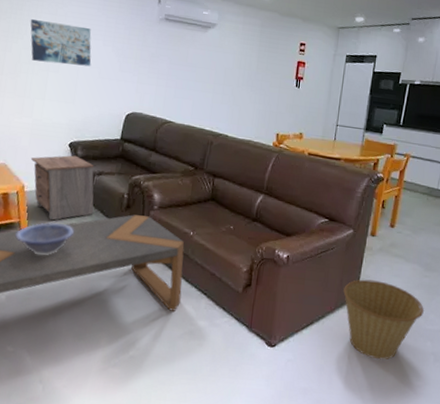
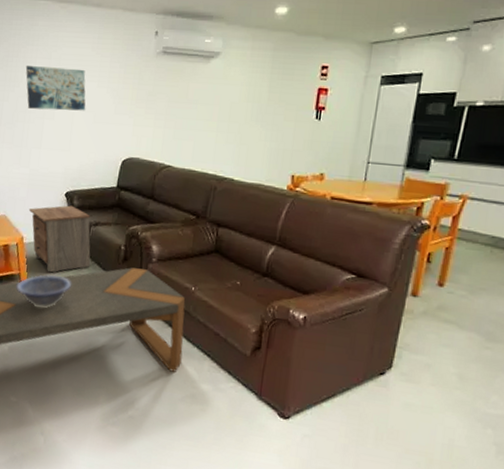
basket: present [343,279,425,360] -> none [374,347,485,446]

